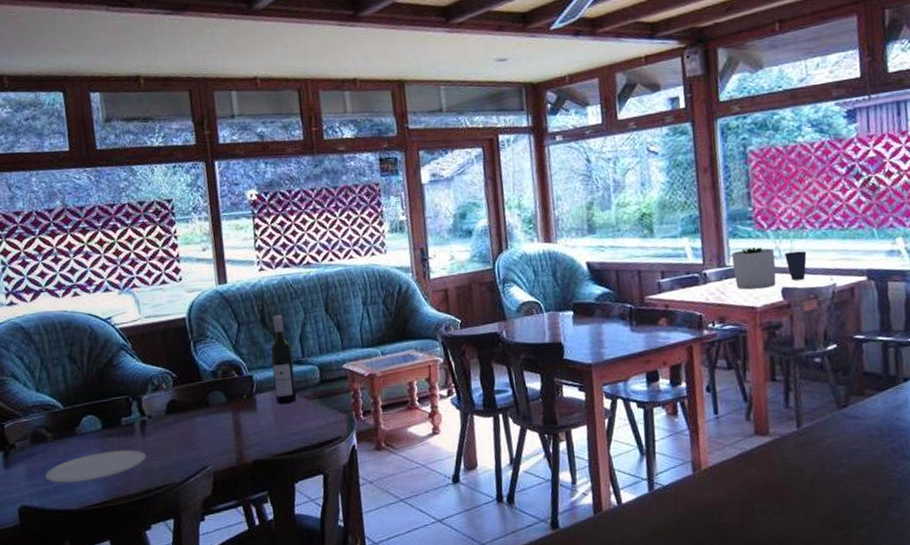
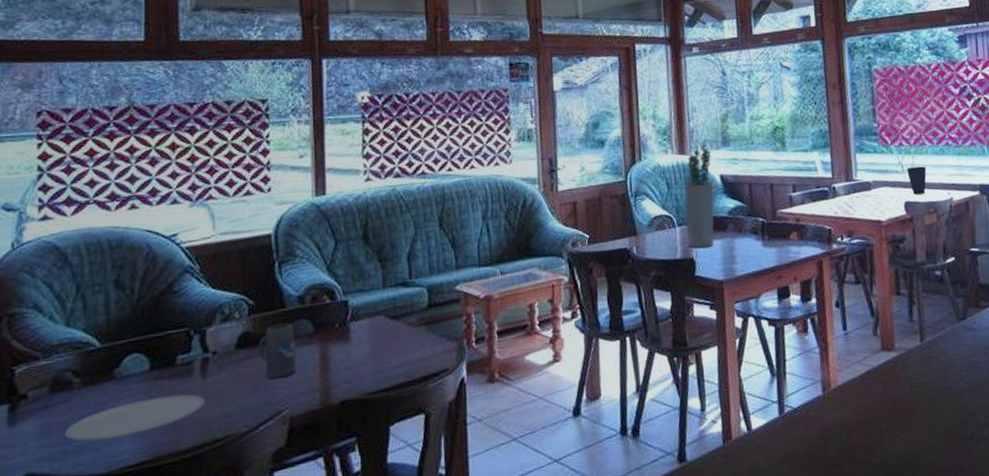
beer mug: none [183,393,215,440] -> present [258,323,296,380]
bottle: present [270,315,297,404] -> none [372,231,400,333]
vase: none [552,227,582,333] -> present [685,139,715,249]
planter: present [732,247,776,290] -> none [859,162,900,204]

